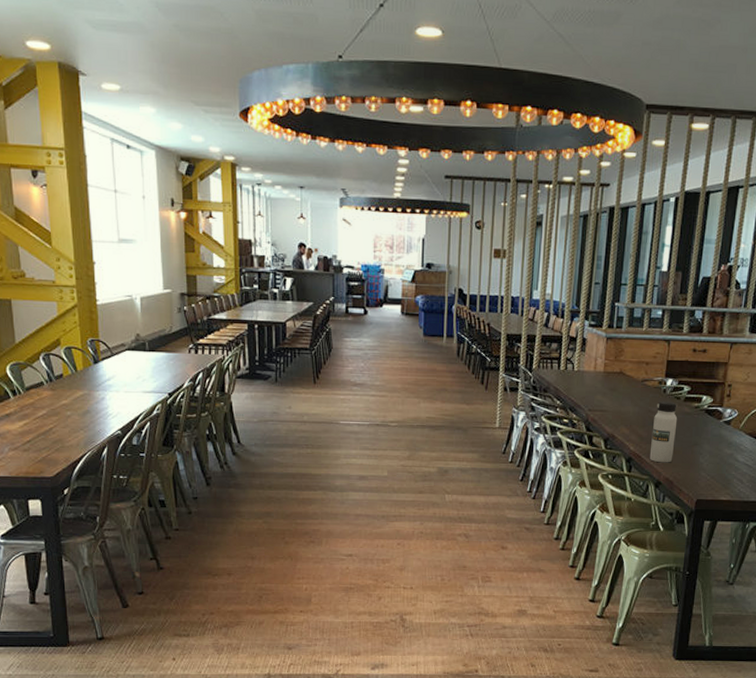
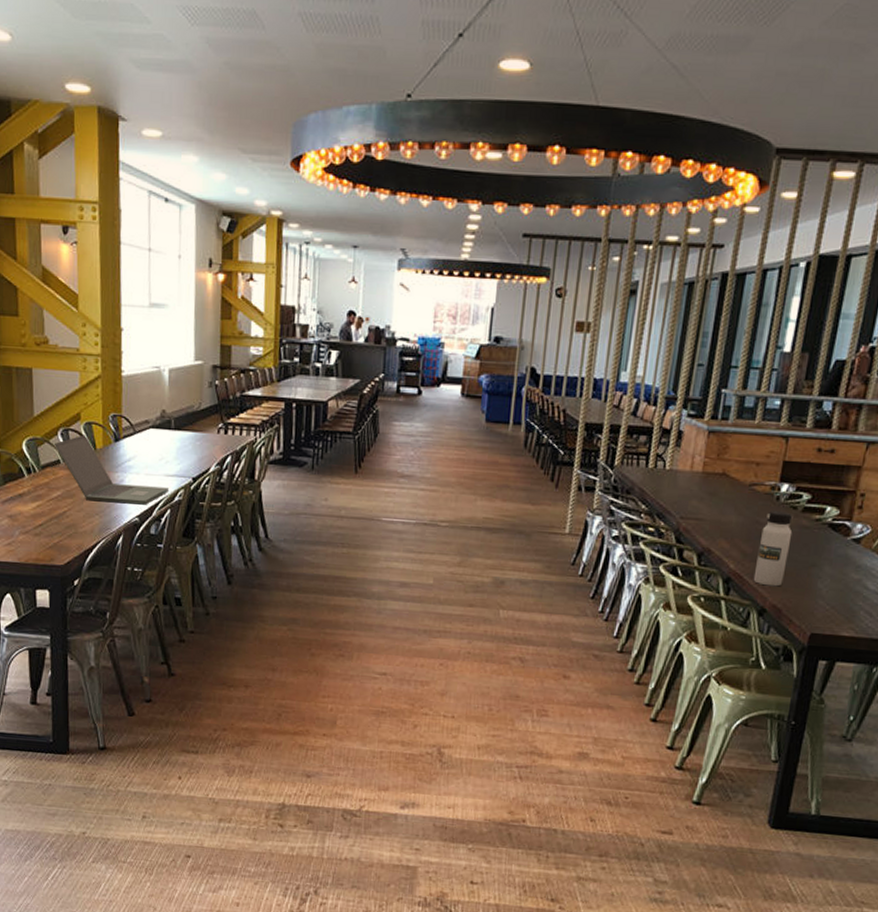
laptop: none [36,358,148,419] -> present [53,435,170,505]

